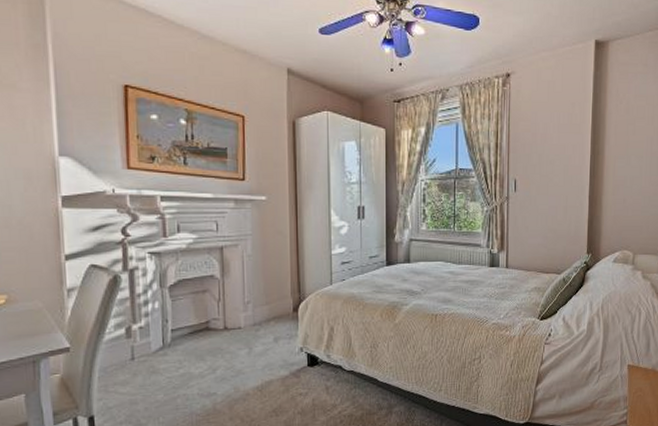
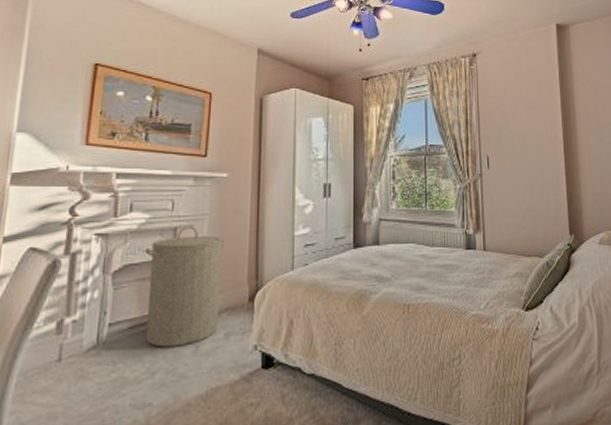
laundry hamper: none [195,246,269,349] -> present [144,226,225,348]

